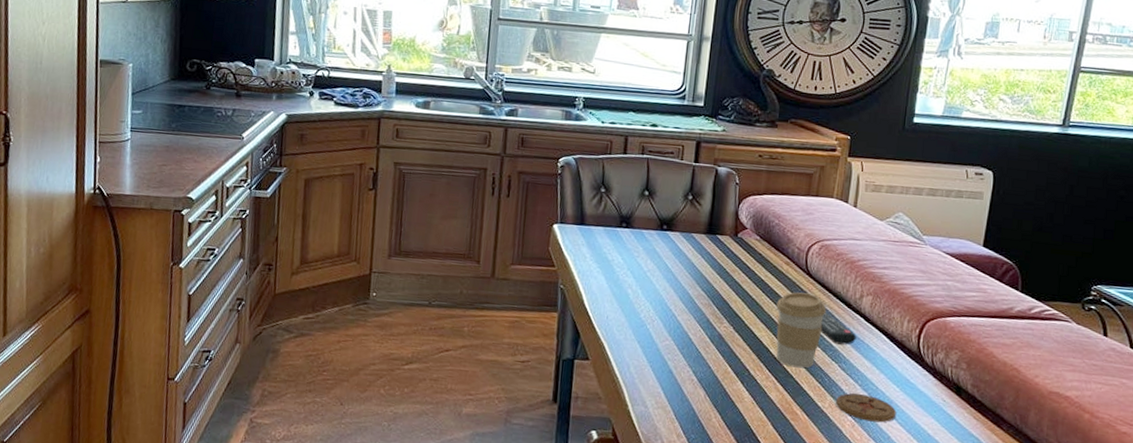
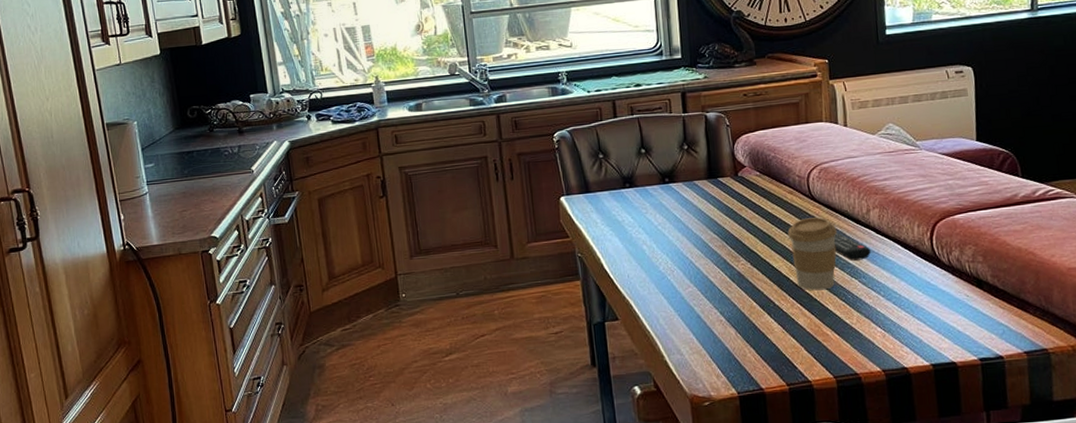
coaster: present [836,393,897,423] -> none [863,304,924,329]

